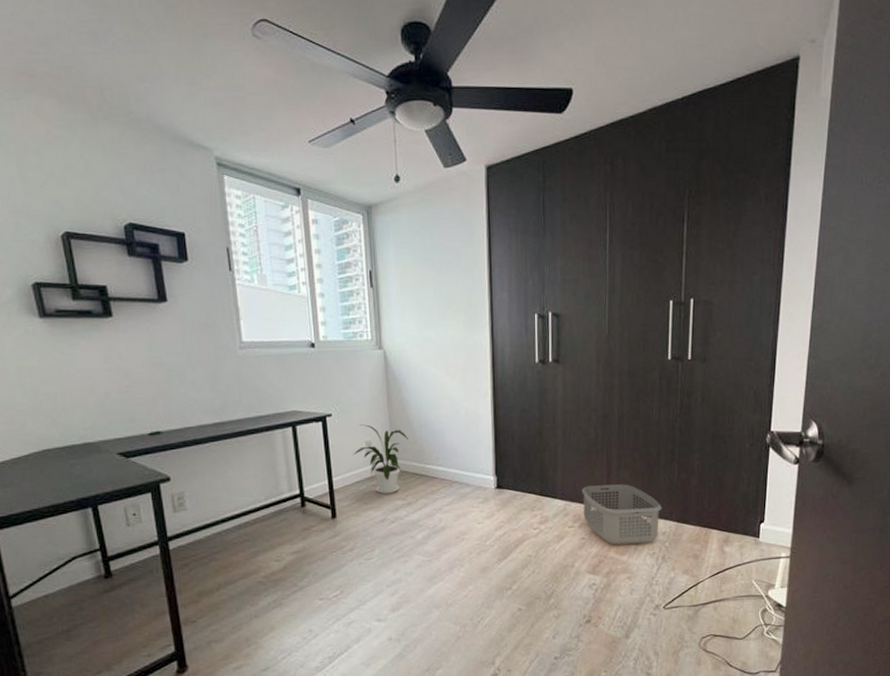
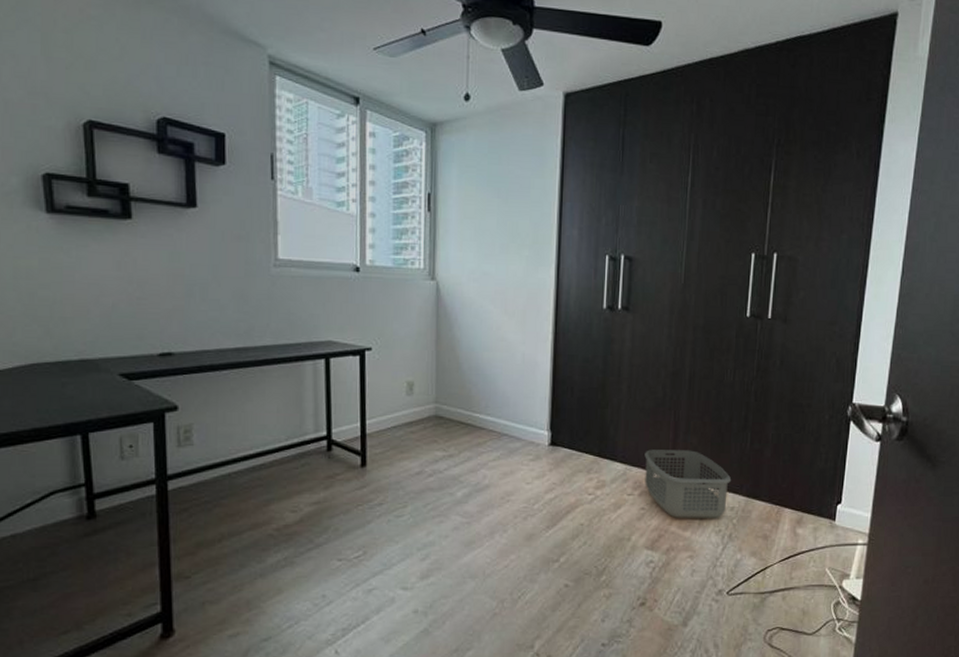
house plant: present [352,424,408,495] -> none [391,362,456,444]

